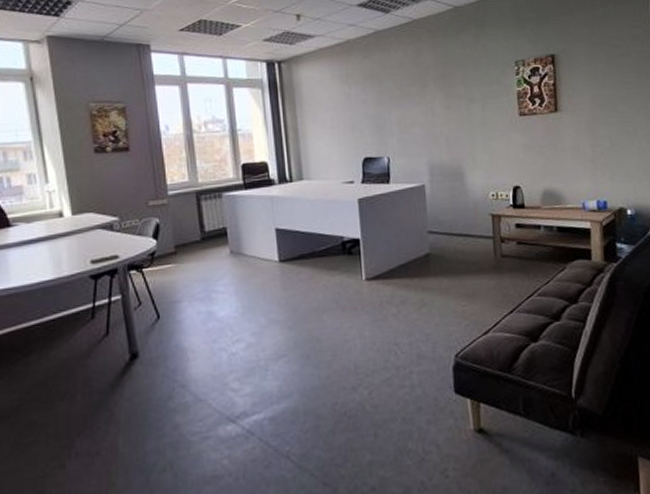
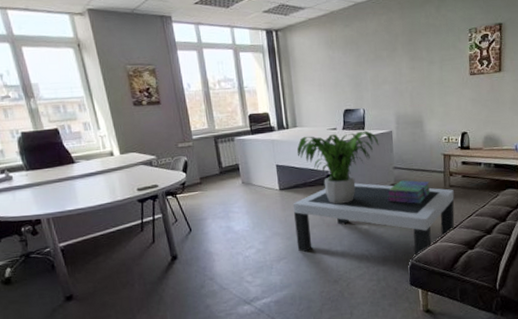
coffee table: none [296,252,511,353] -> present [292,183,455,257]
potted plant: none [302,184,409,281] -> present [296,130,379,204]
stack of books: none [420,248,478,281] -> present [387,180,431,204]

